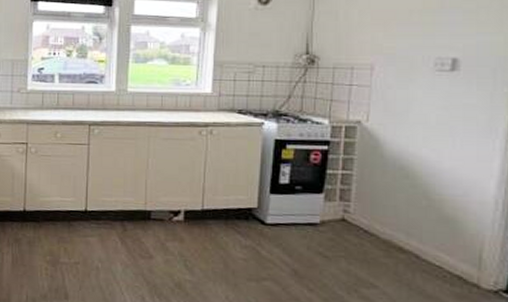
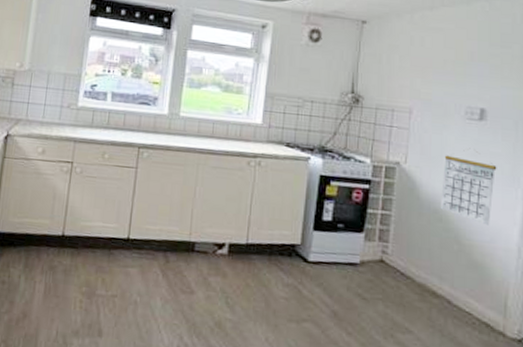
calendar: none [406,101,471,179] -> present [440,148,497,226]

